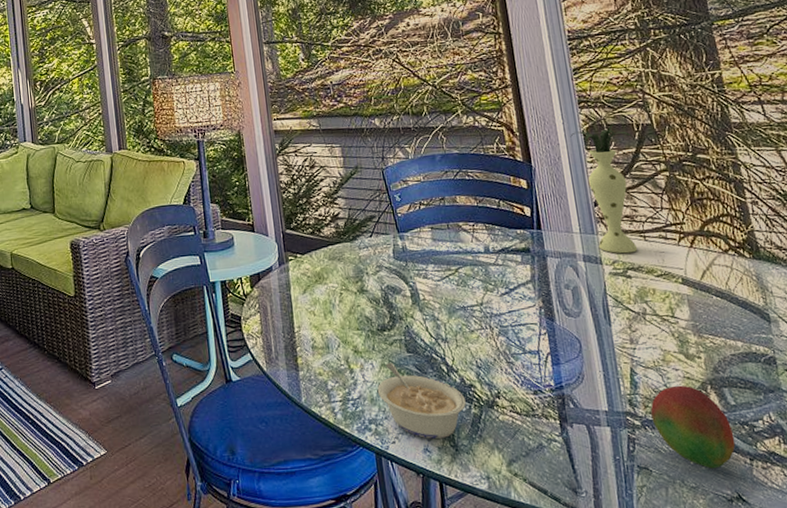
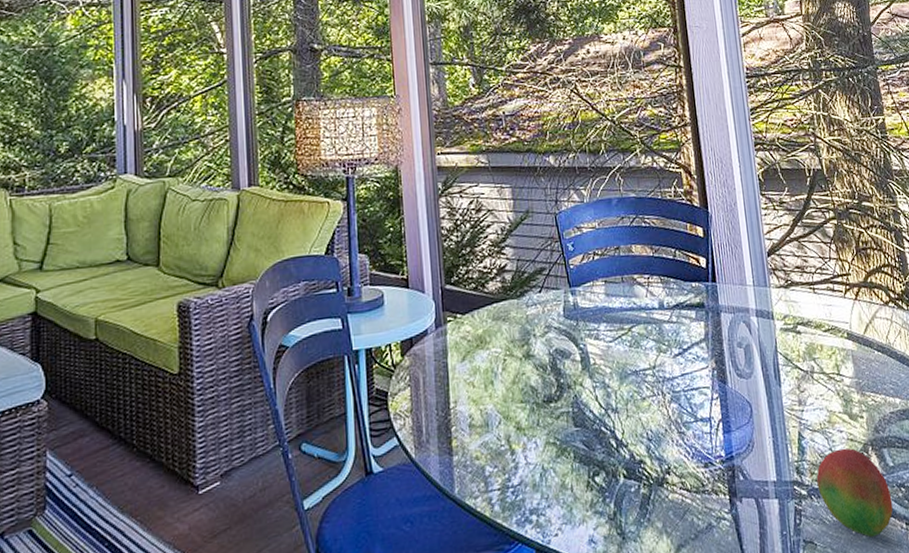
legume: present [377,363,466,439] -> none [540,440,635,528]
vase: present [570,123,638,254] -> none [746,167,808,308]

